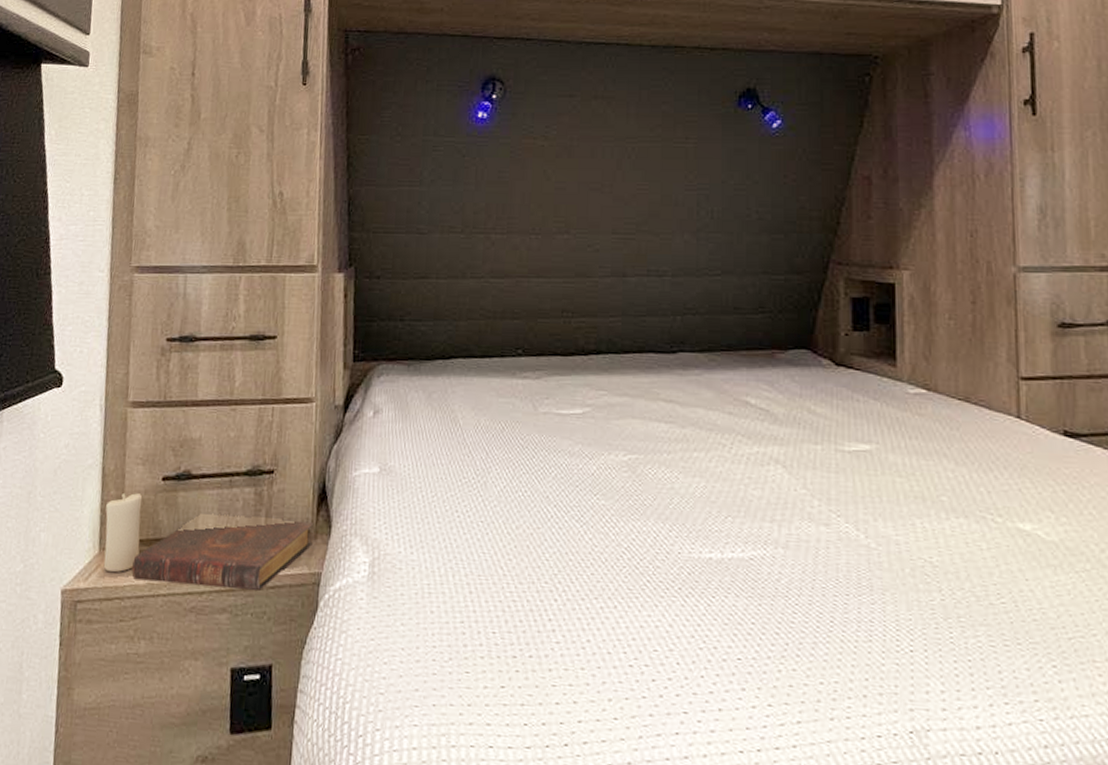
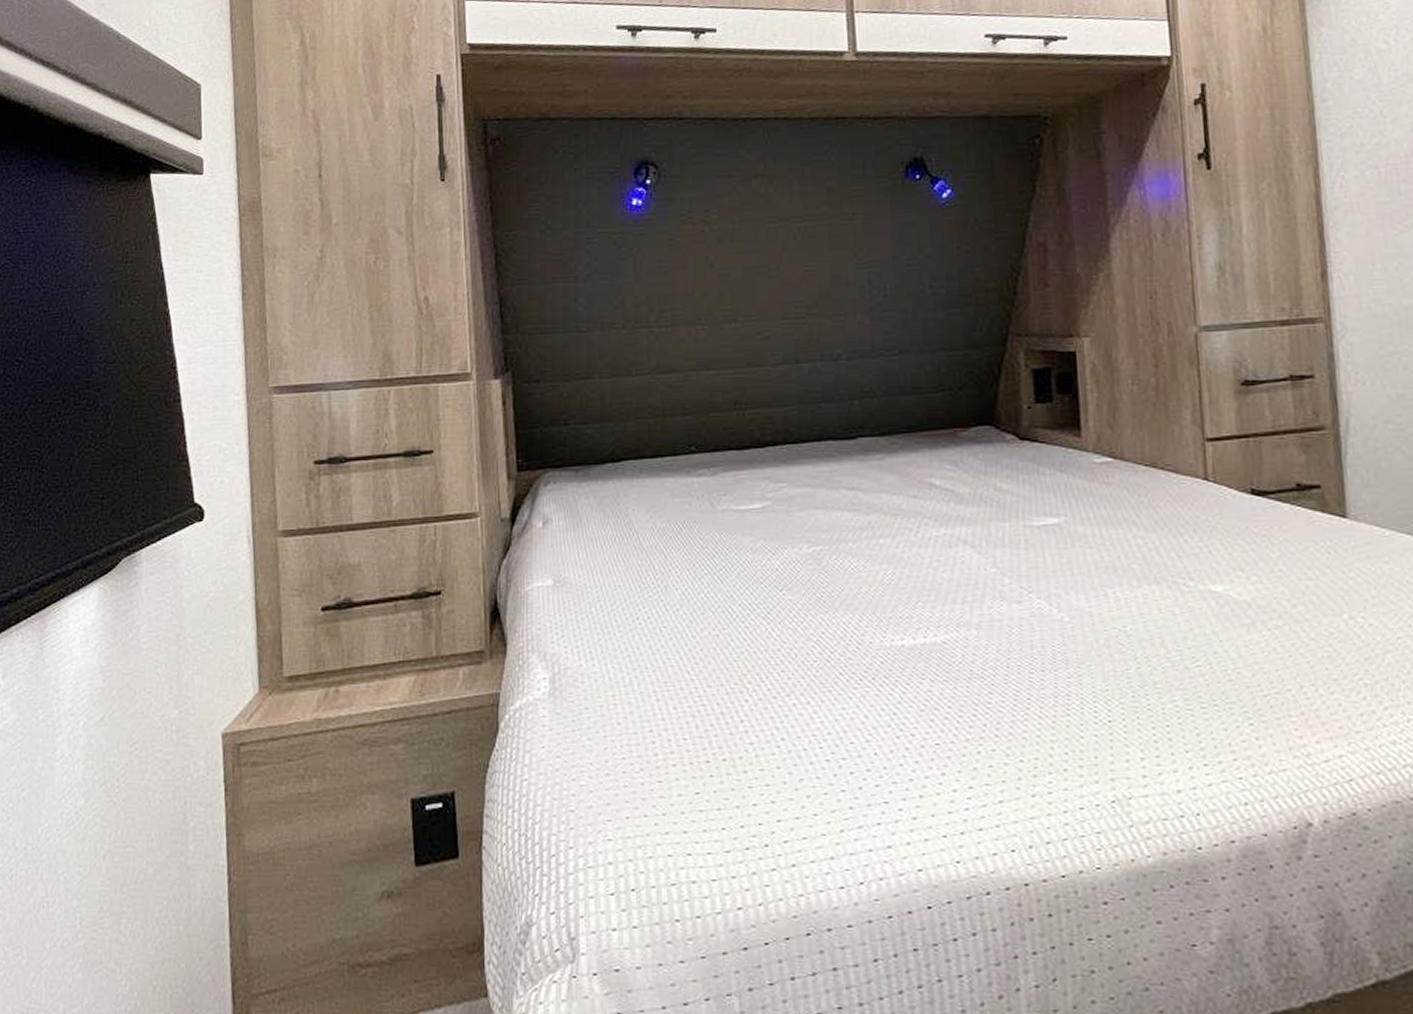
candle: present [103,492,143,573] -> none [263,627,303,711]
book: present [131,522,314,591] -> none [296,643,488,718]

